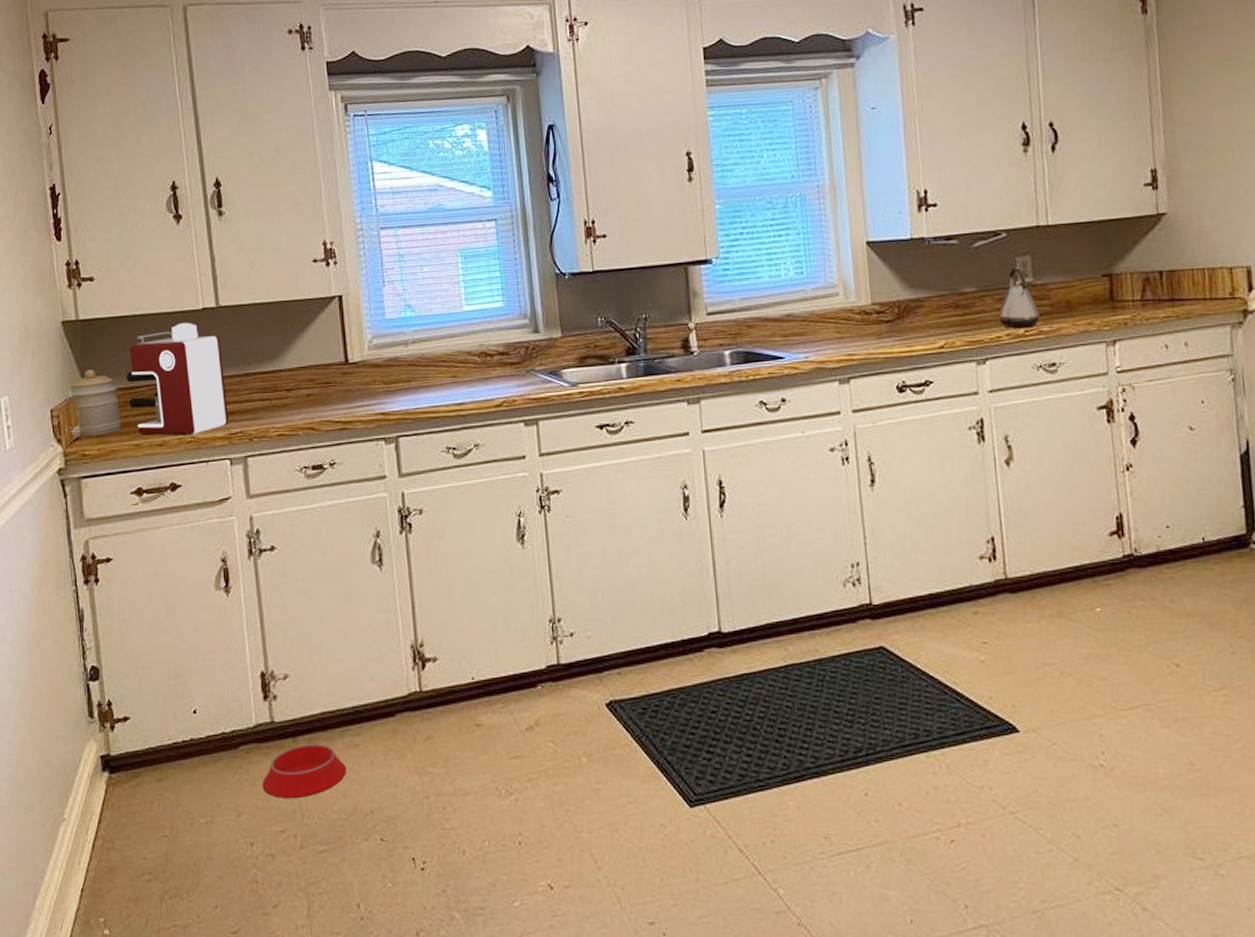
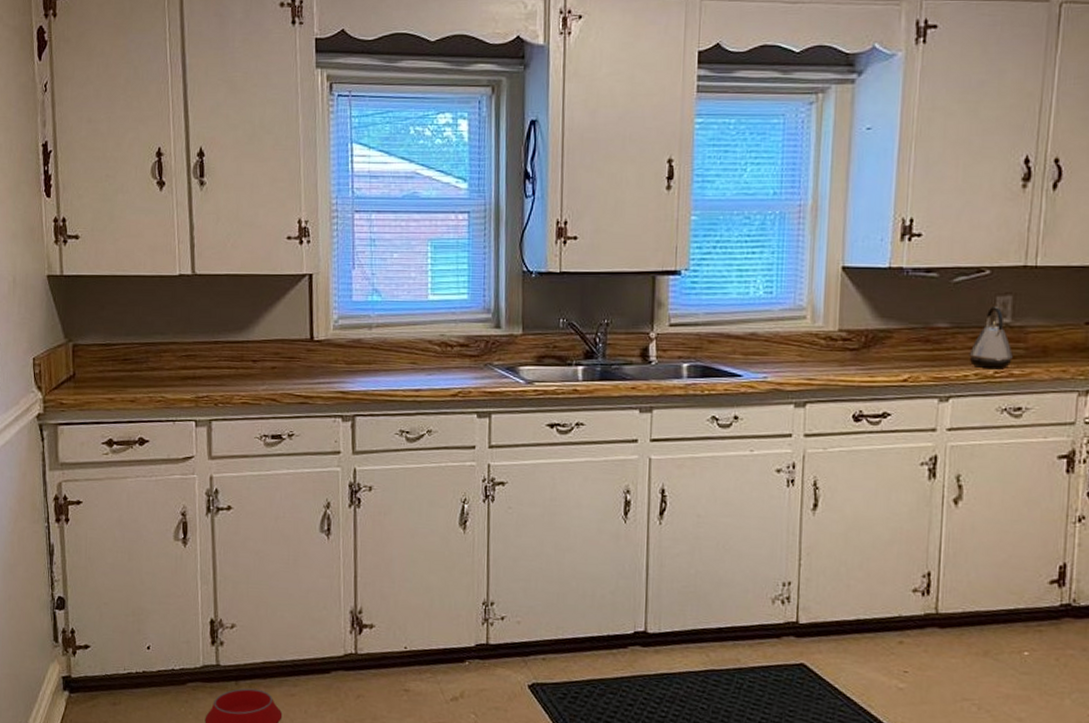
jar: present [67,369,122,438] -> none [49,323,97,388]
coffee maker: present [126,322,229,436] -> none [103,286,197,394]

